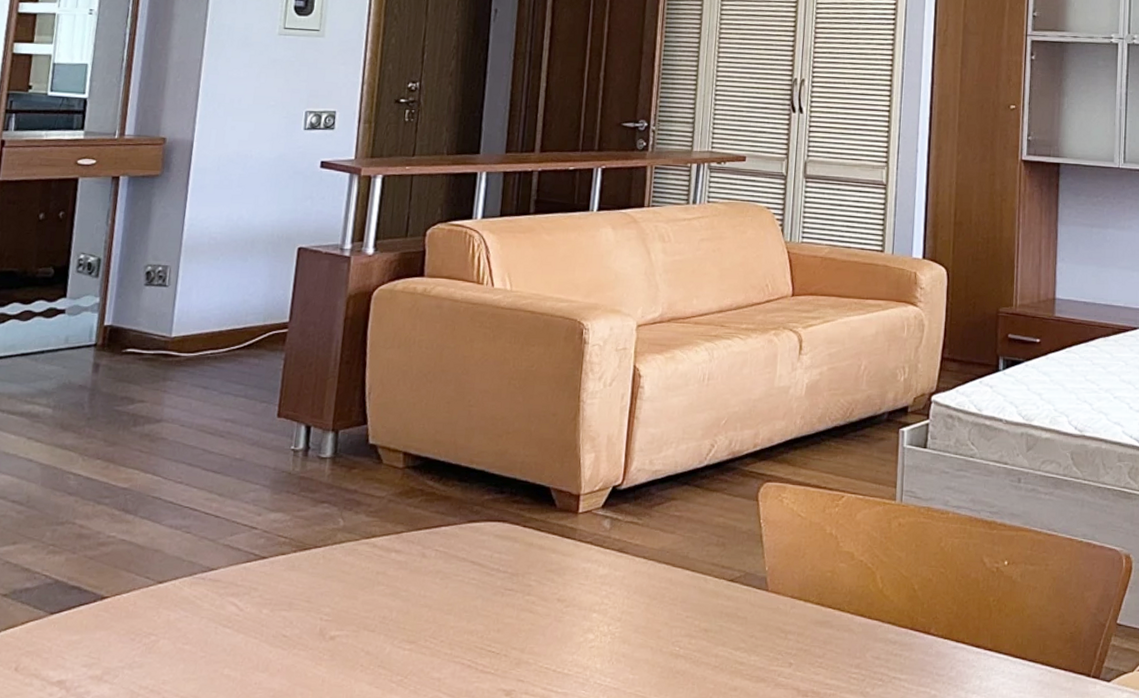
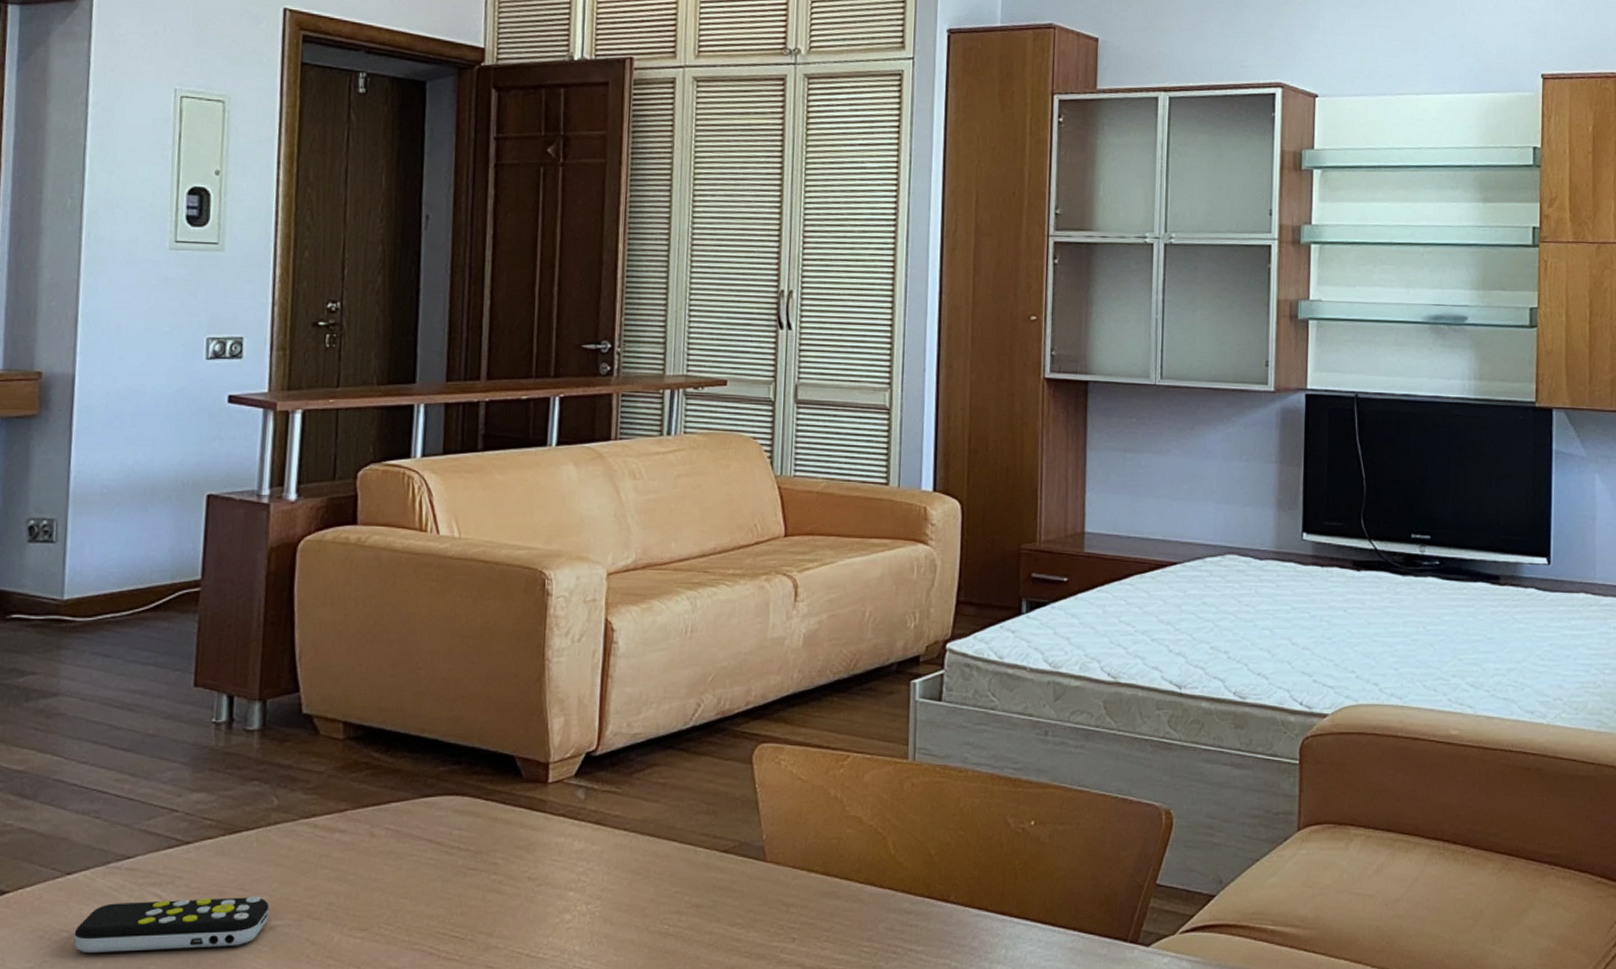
remote control: none [160,608,331,656] -> present [73,896,270,954]

